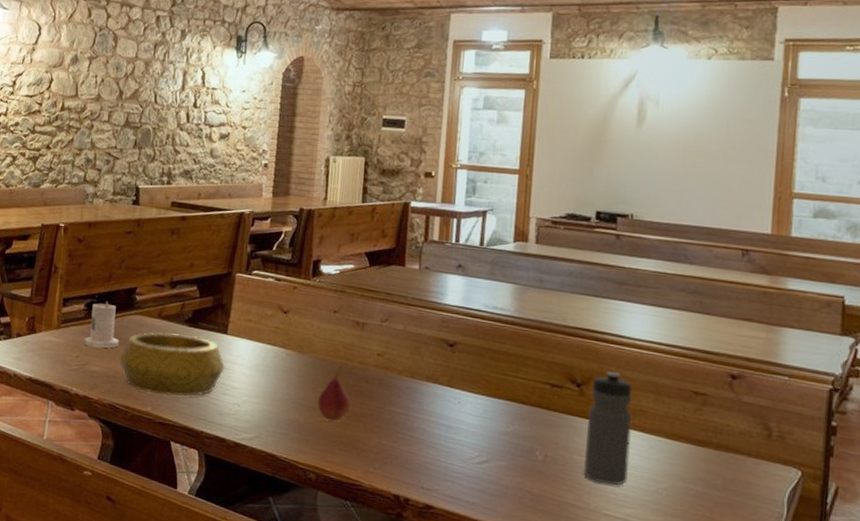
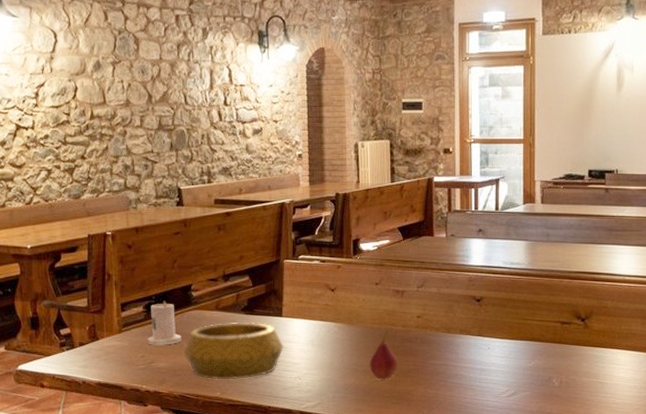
water bottle: present [582,371,632,486] -> none [590,305,626,397]

